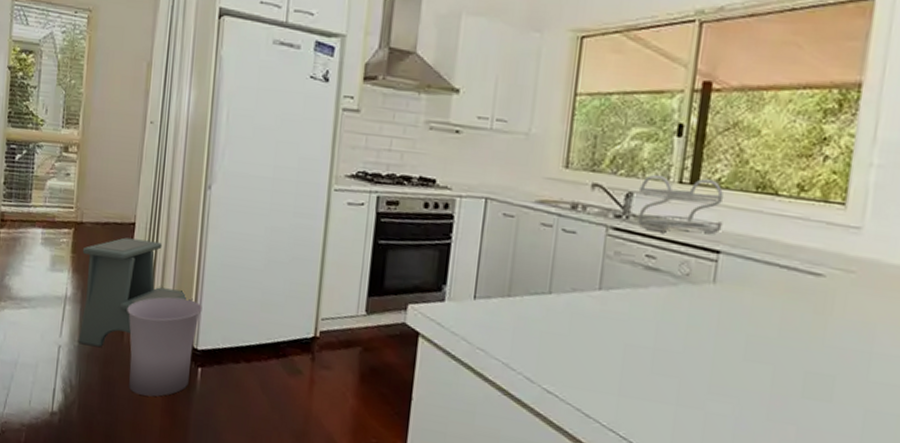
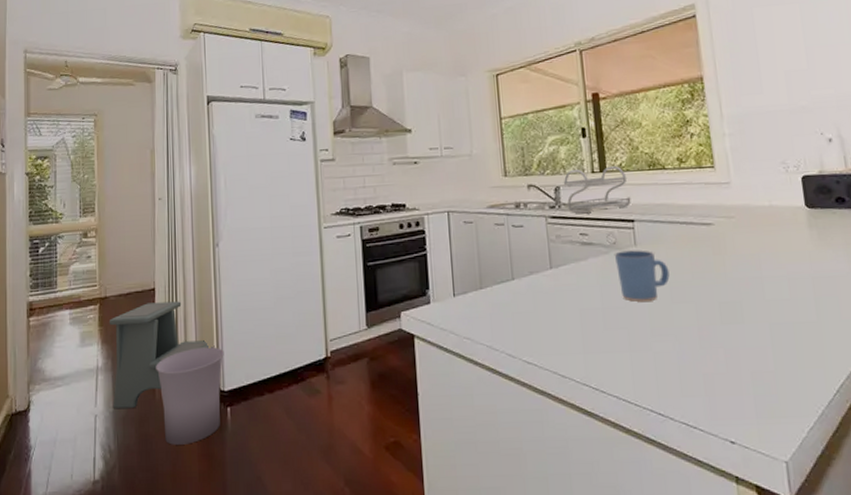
mug: none [681,285,751,353] -> present [615,250,670,302]

